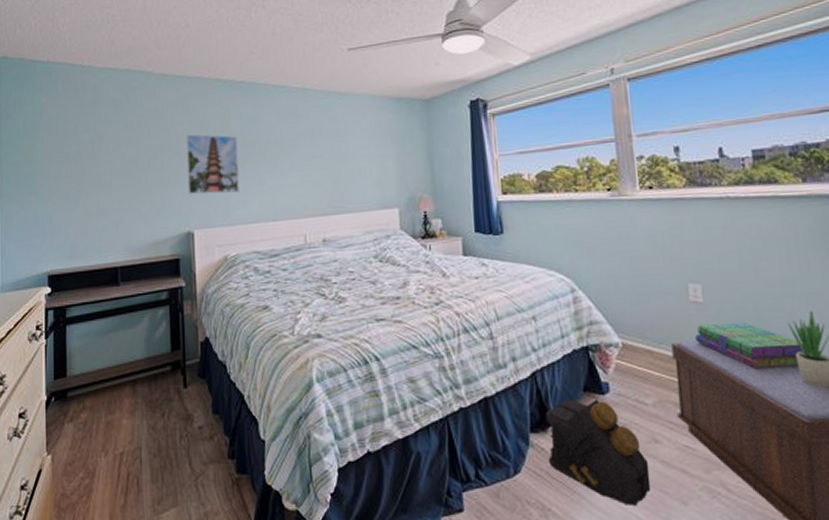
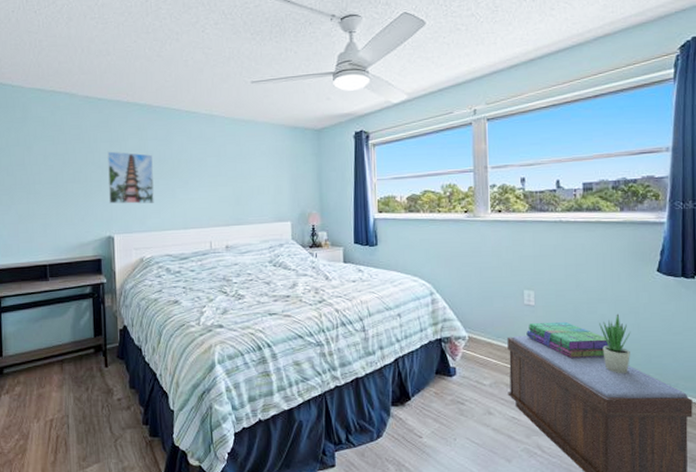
backpack: present [545,399,651,505] -> none [404,380,484,462]

